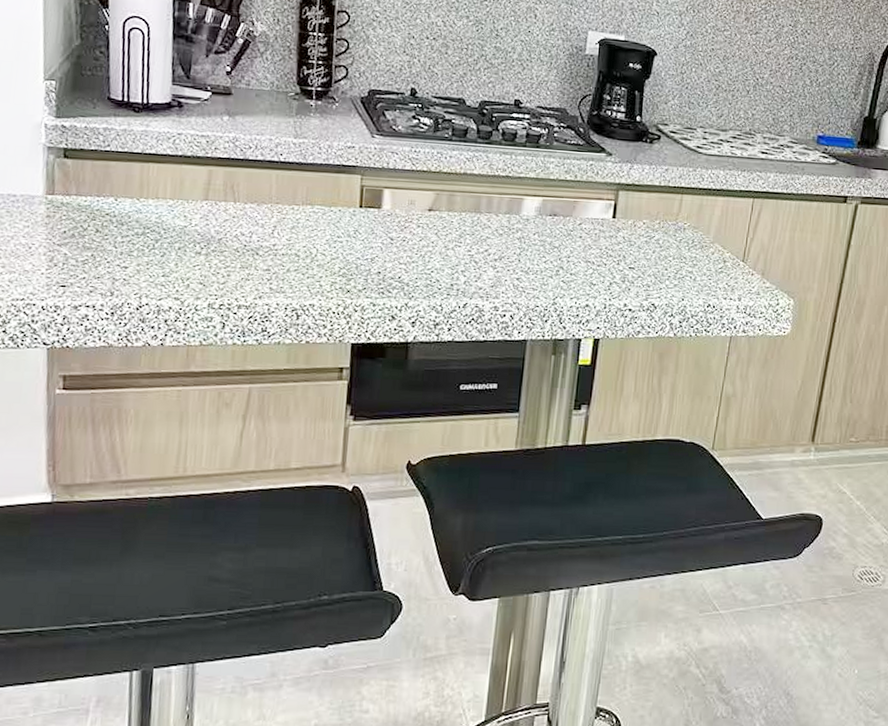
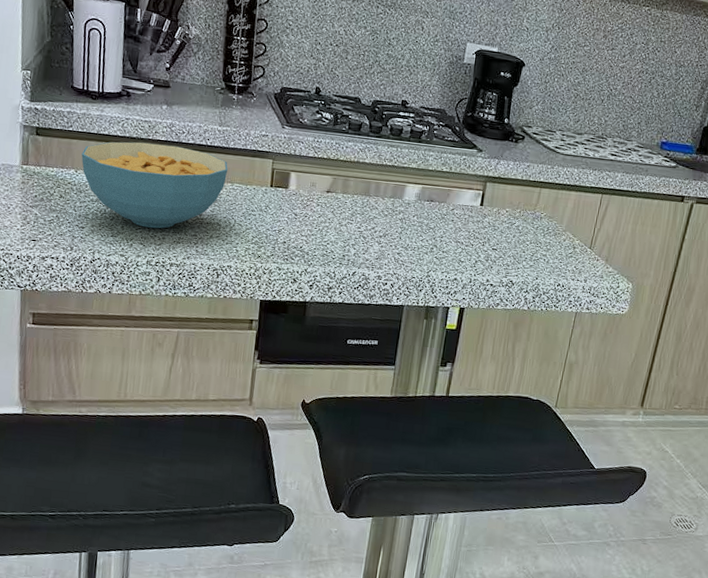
cereal bowl: none [122,161,306,264] -> present [81,141,228,229]

